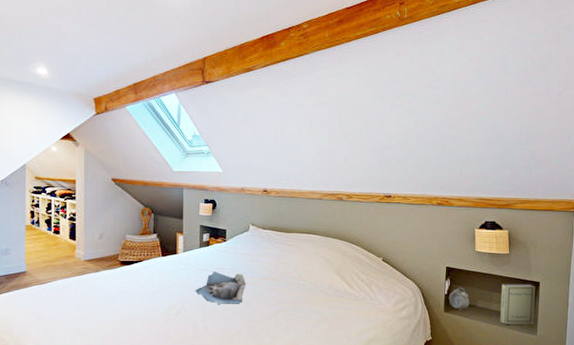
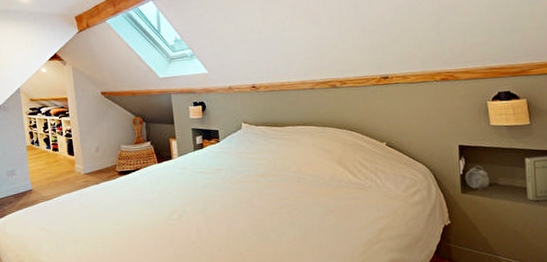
cat: present [194,271,247,304] -> none [193,172,246,205]

